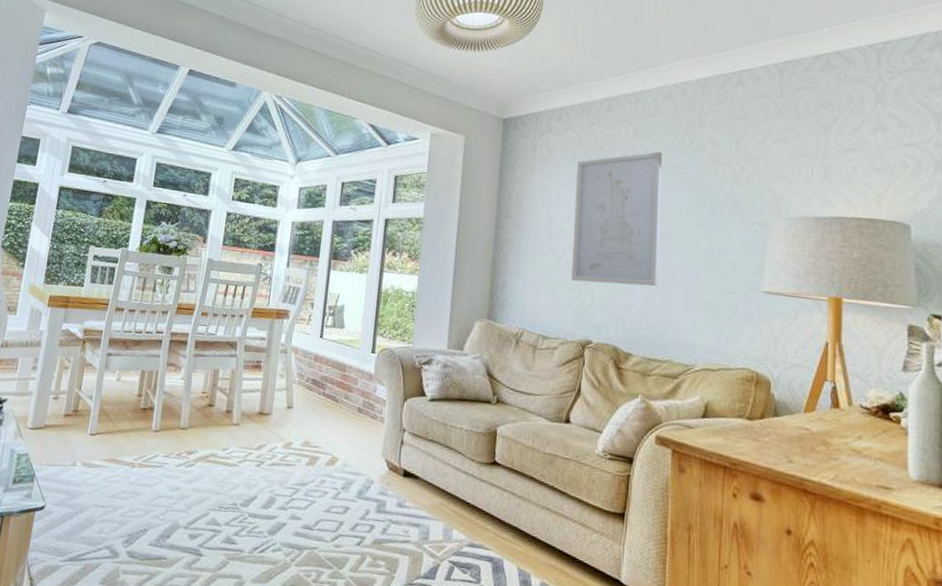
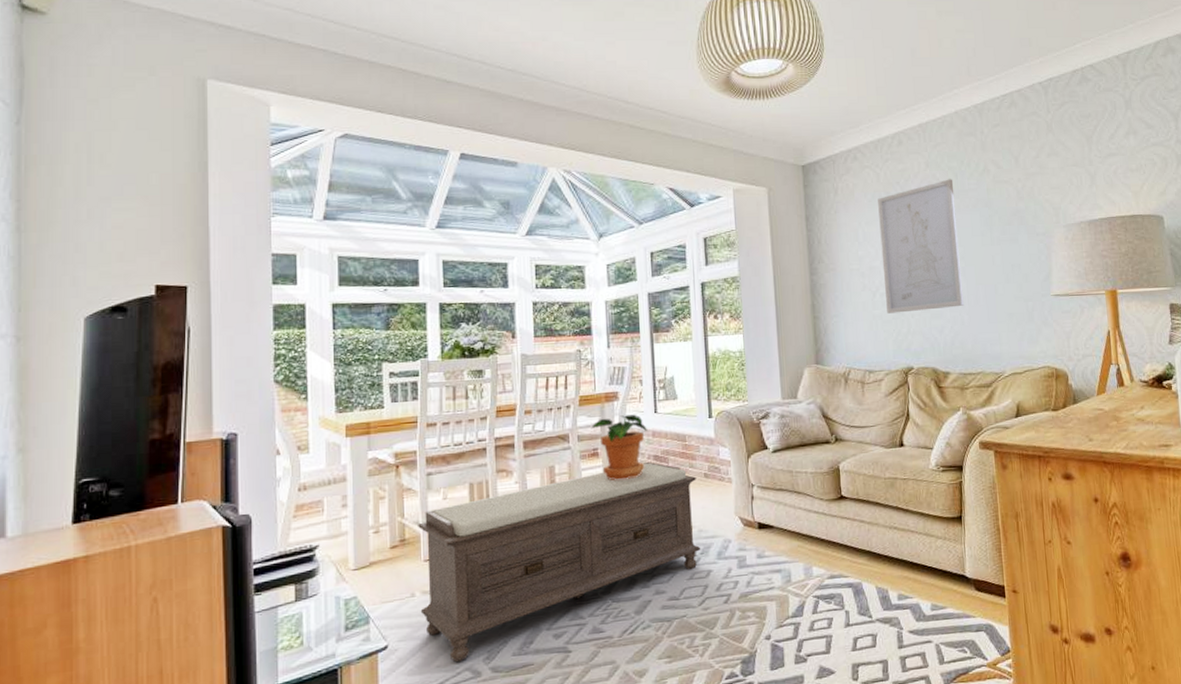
bench: none [78,384,350,538] -> present [418,461,701,662]
potted plant: none [258,333,311,398] -> present [591,414,647,480]

